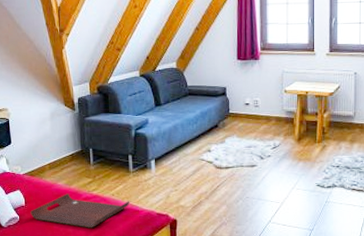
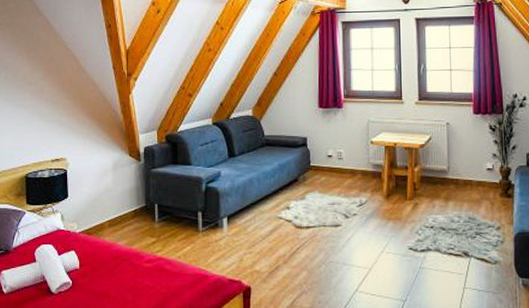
serving tray: present [30,193,130,228] -> none [85,255,198,296]

